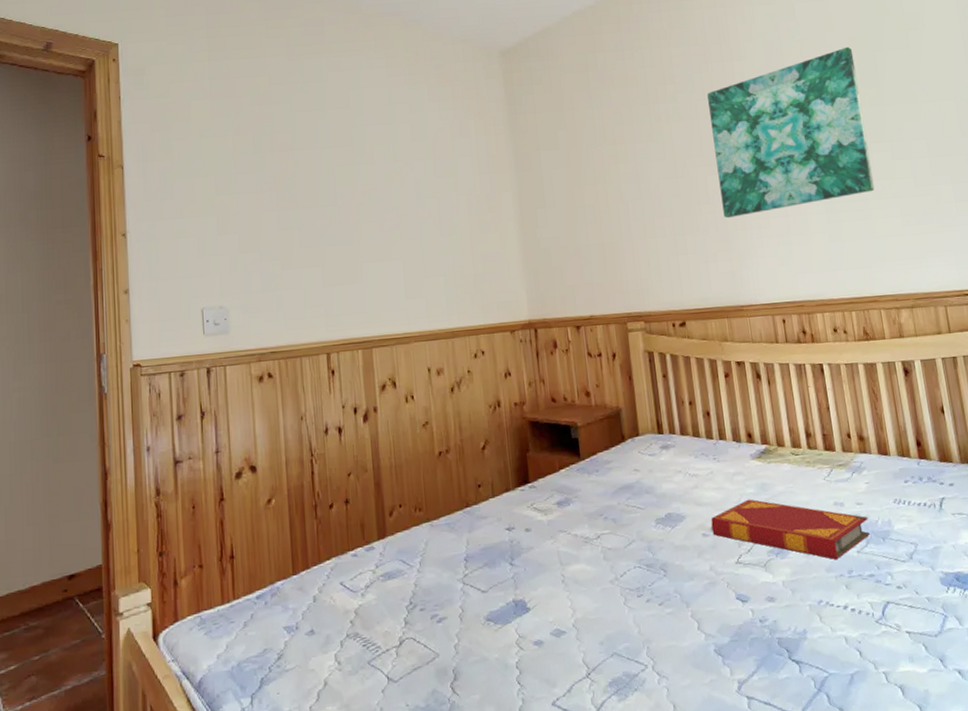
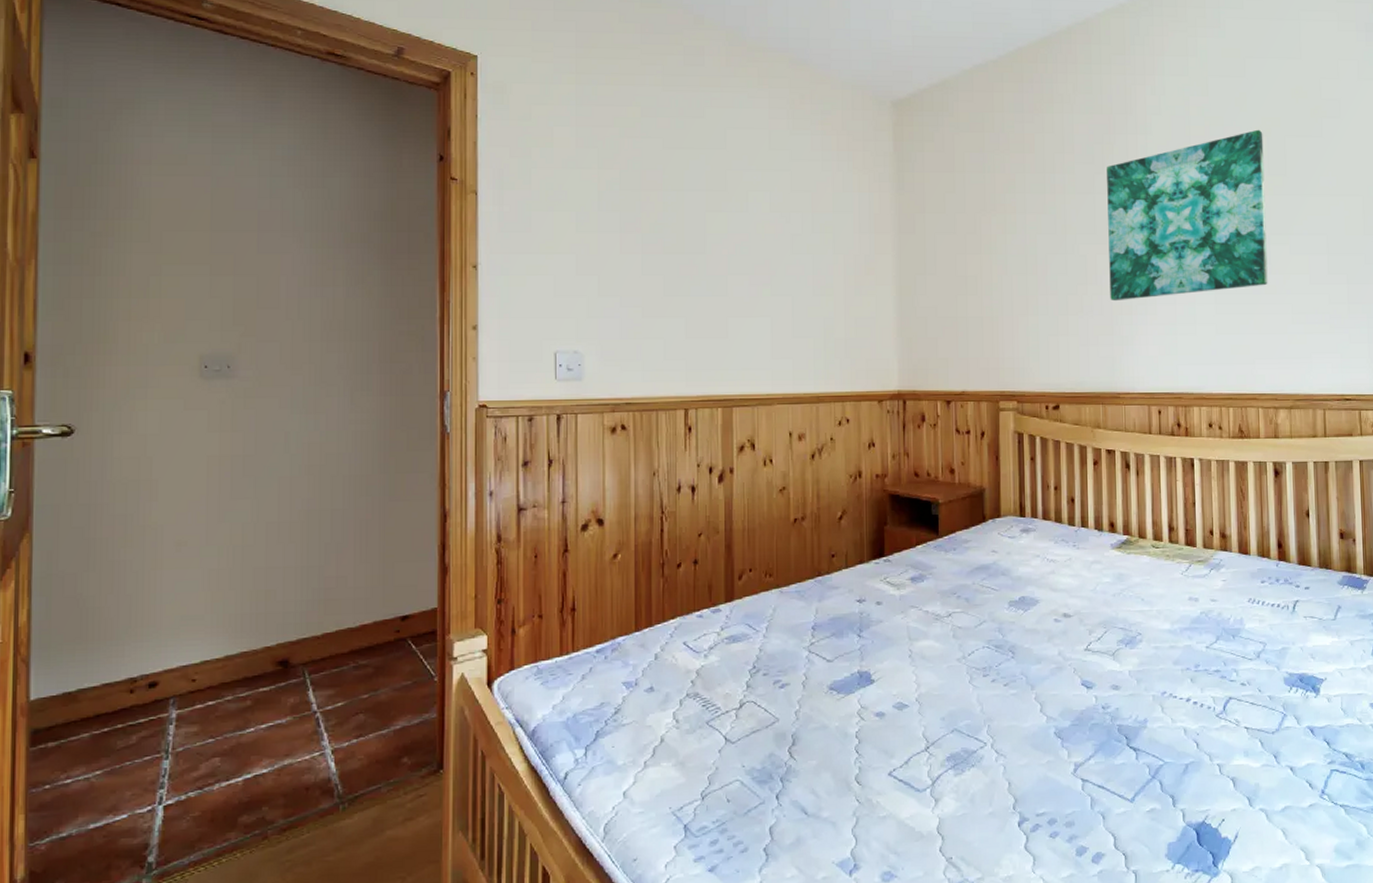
hardback book: present [711,499,871,560] -> none [1064,588,1221,654]

